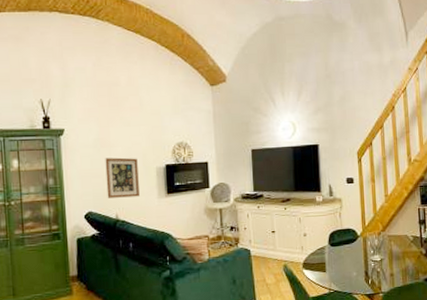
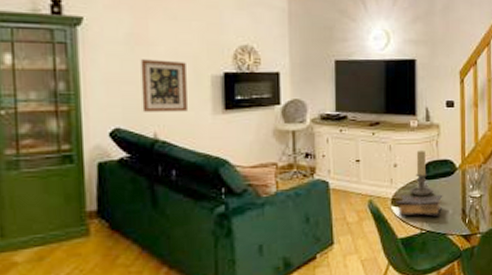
book: none [305,259,347,279] -> present [394,194,443,218]
candle holder: none [318,221,339,261] -> present [409,150,434,197]

